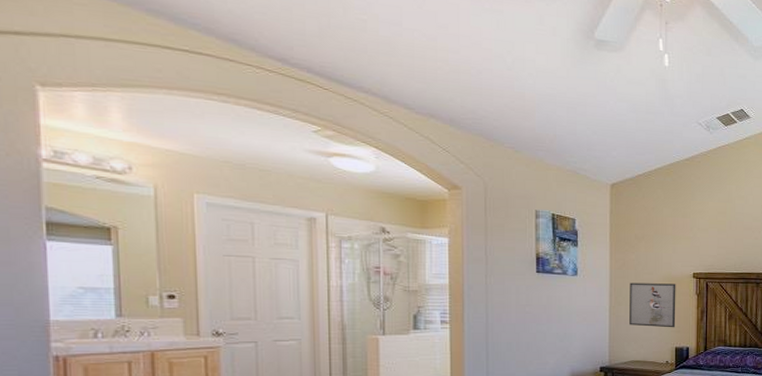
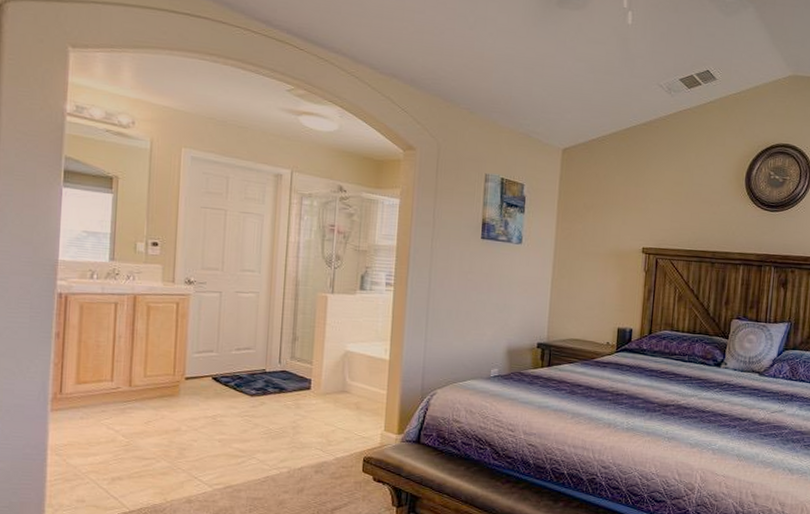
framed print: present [629,282,676,328] -> none [571,254,624,307]

